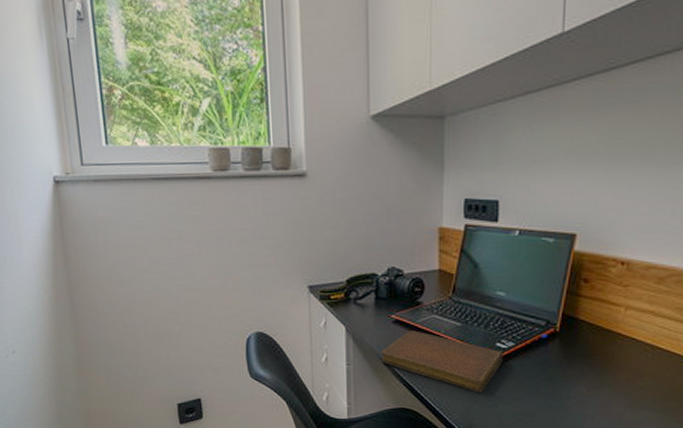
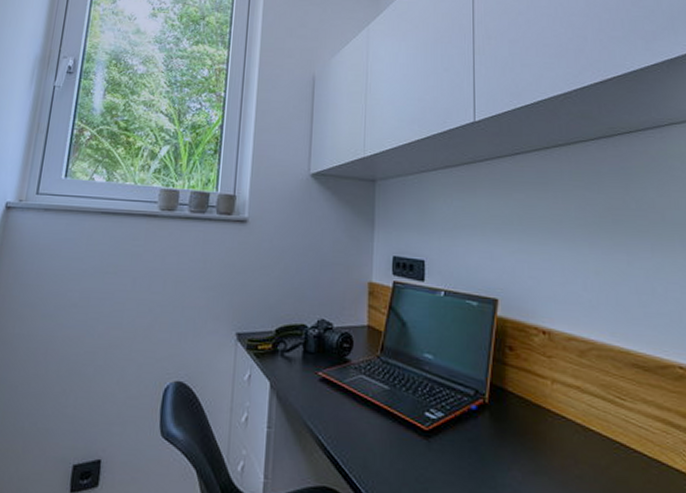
notebook: present [381,330,504,393] -> none [305,391,433,473]

